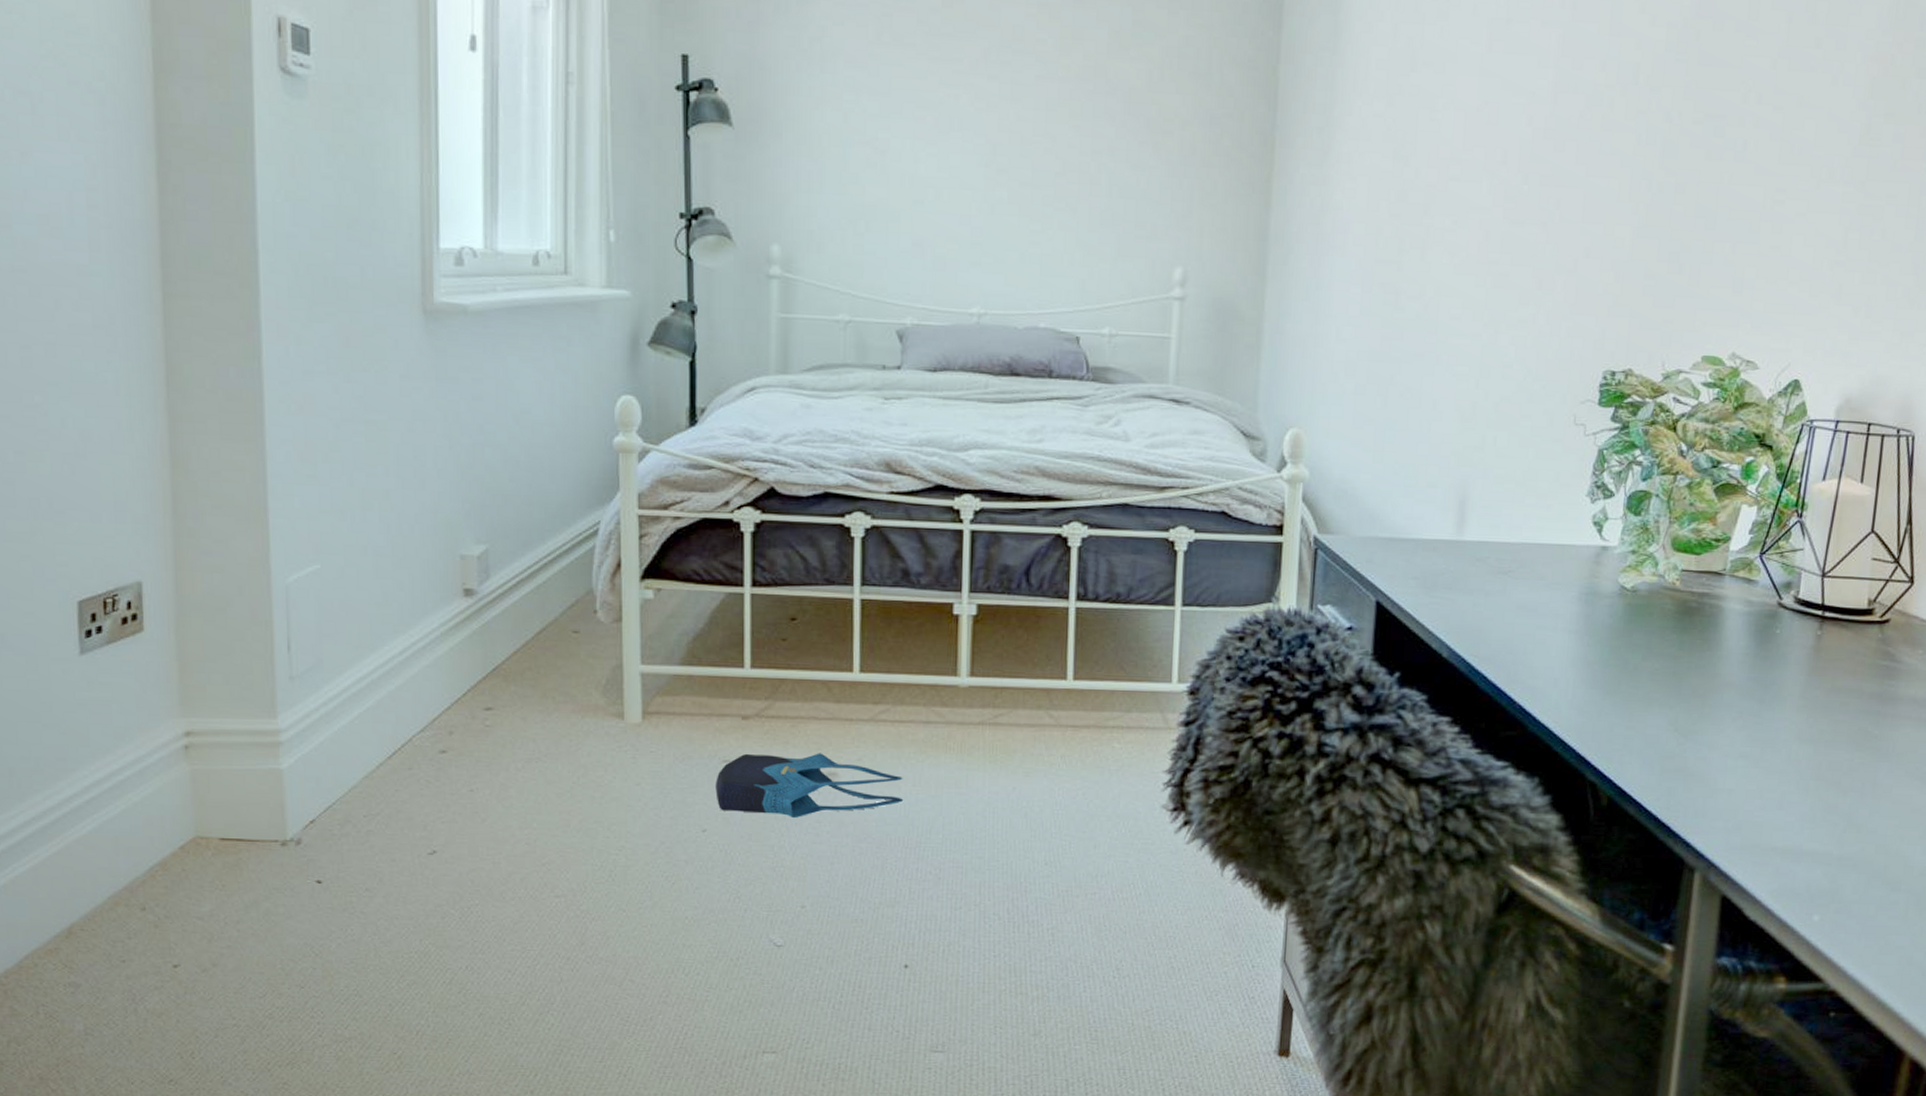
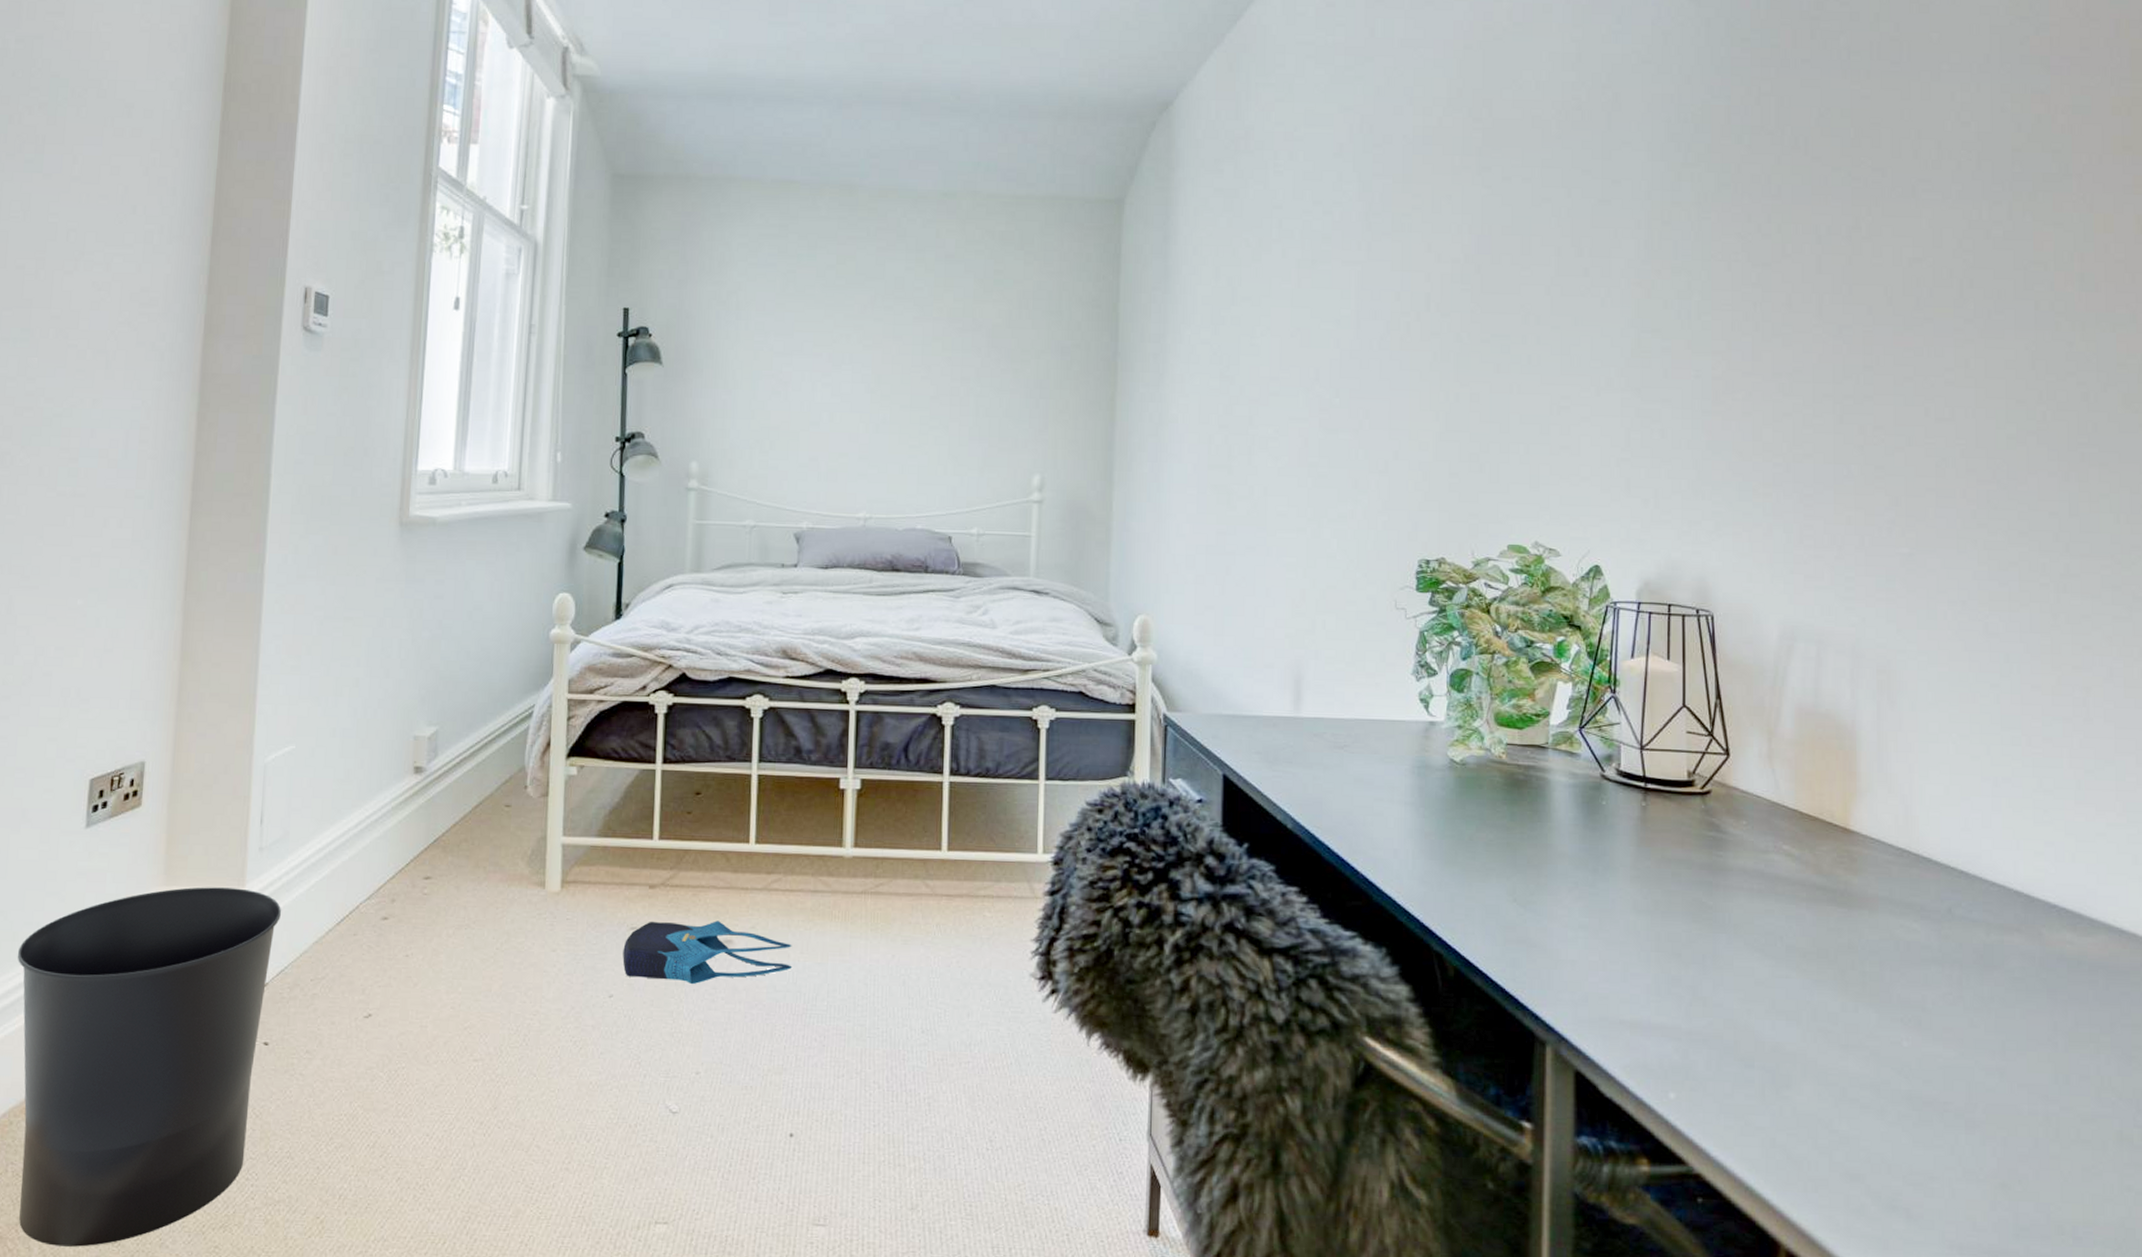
waste bin: none [17,719,322,1086] -> present [17,887,281,1247]

